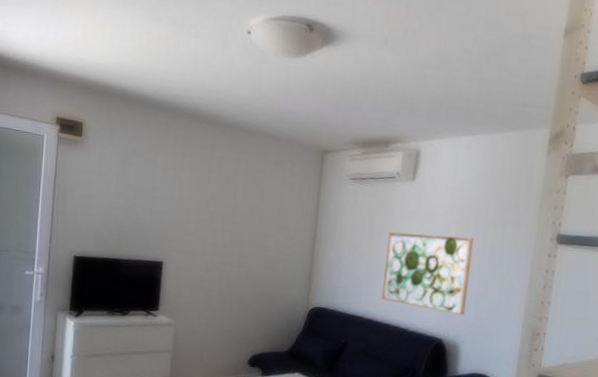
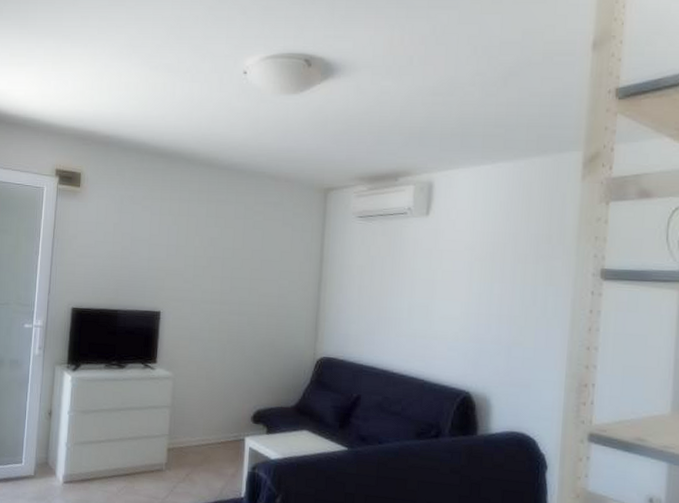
wall art: present [381,231,474,316] -> none [396,272,501,365]

